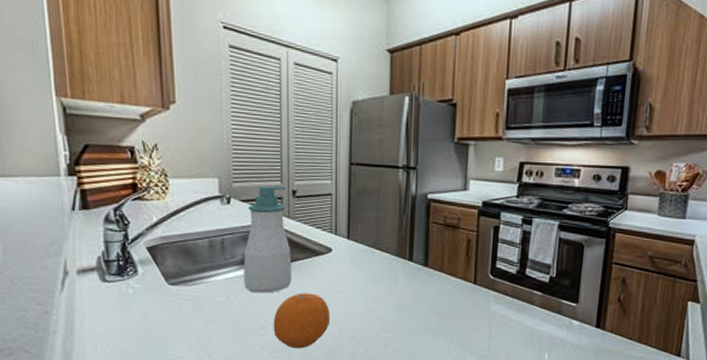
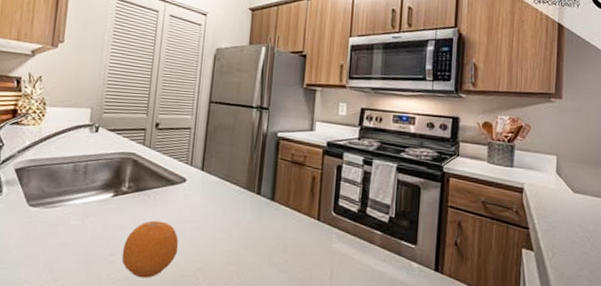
soap bottle: present [243,186,292,293] -> none [100,118,151,219]

